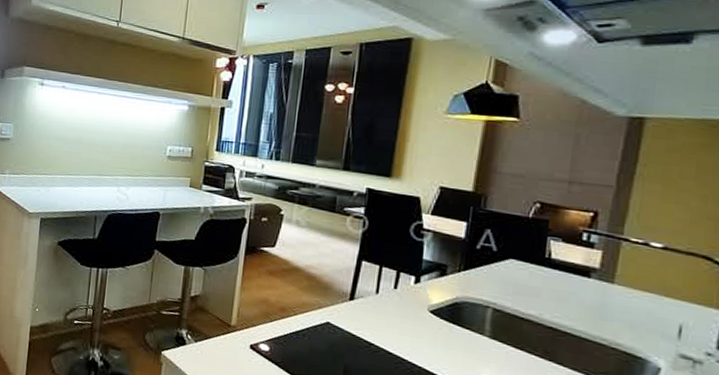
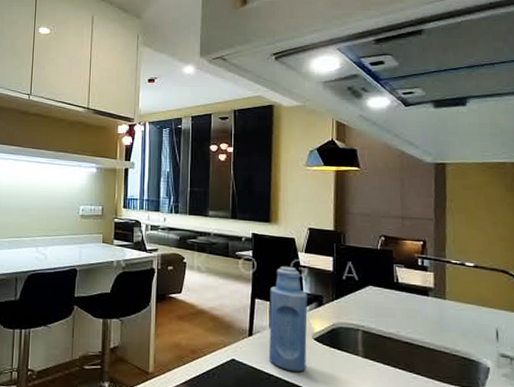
bottle: none [371,227,428,345] -> present [269,266,308,373]

